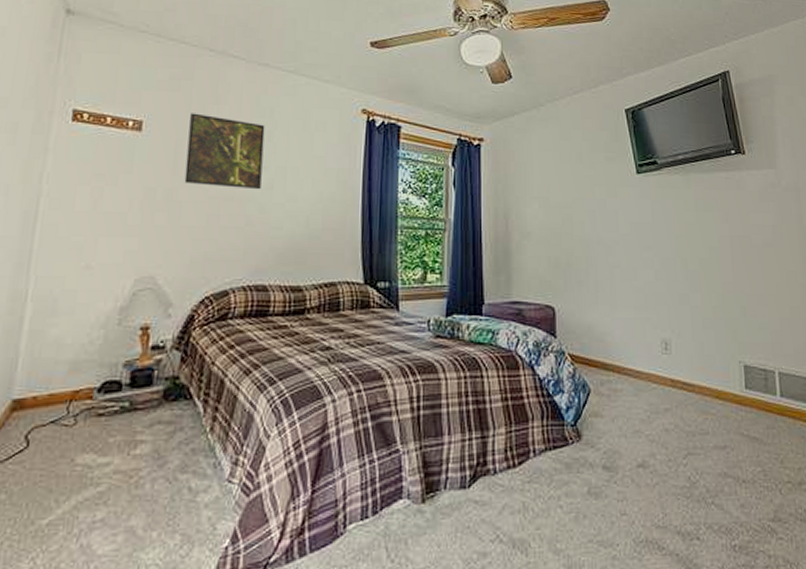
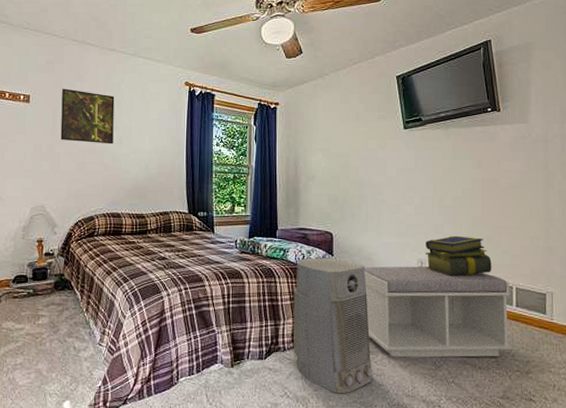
air purifier: none [506,341,613,532] -> present [293,257,373,394]
bench: none [596,348,780,474] -> present [364,266,512,358]
stack of books: none [669,307,749,359] -> present [424,235,492,276]

